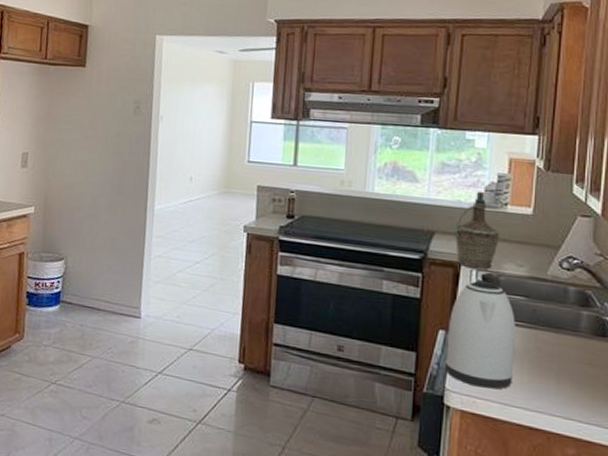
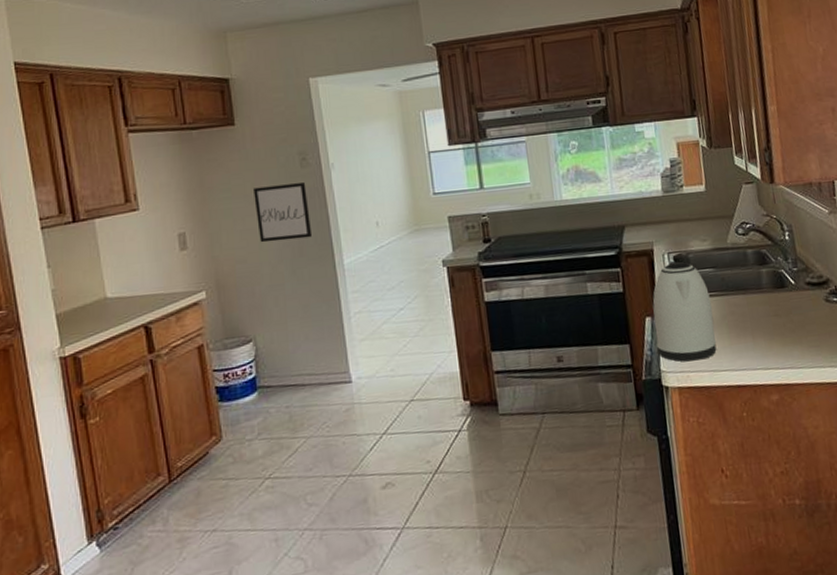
wall art: none [87,125,135,179] -> present [253,183,313,243]
bottle: present [453,191,499,269] -> none [640,178,682,253]

